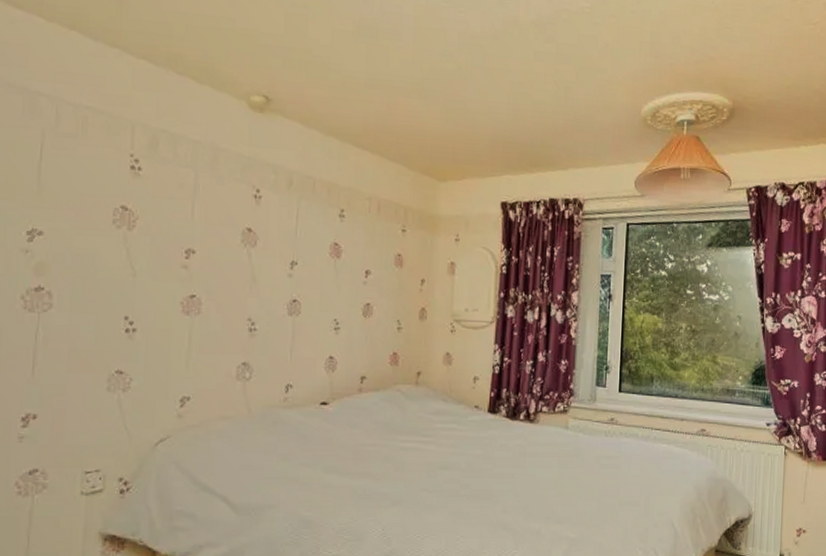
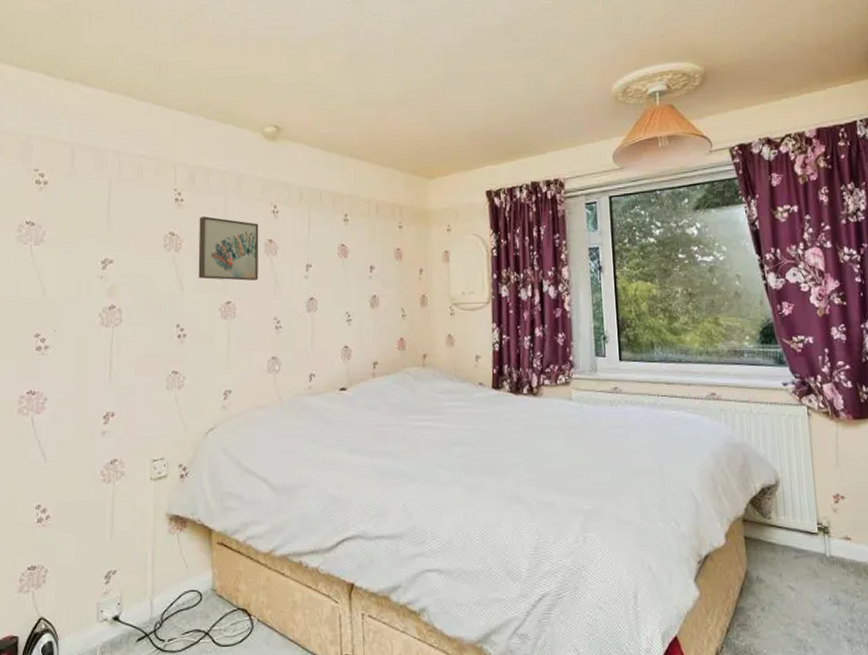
wall art: none [156,192,236,273] -> present [198,216,259,281]

